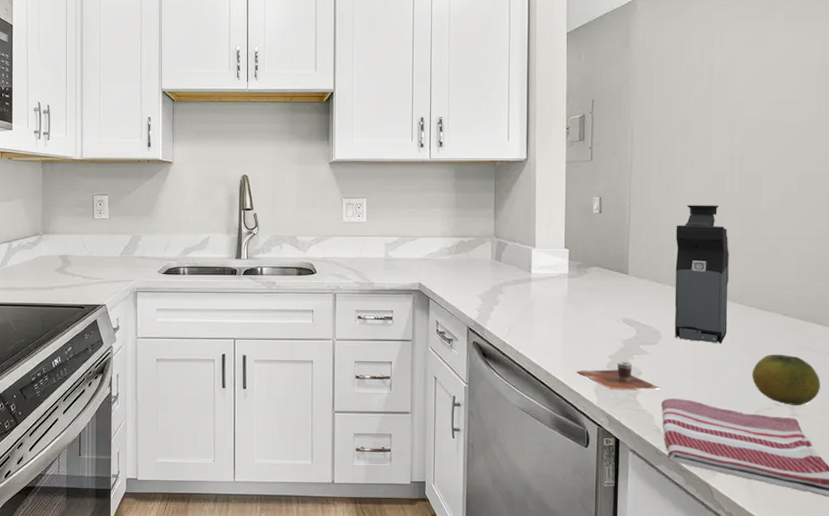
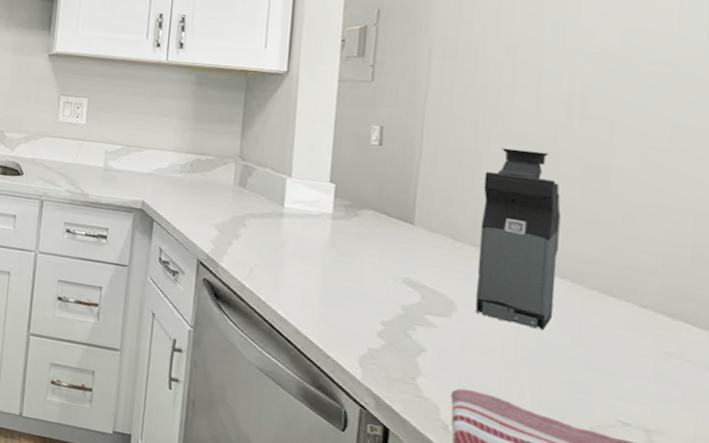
cup: present [576,361,660,390] -> none [335,331,451,374]
fruit: present [752,354,820,405] -> none [587,355,694,431]

